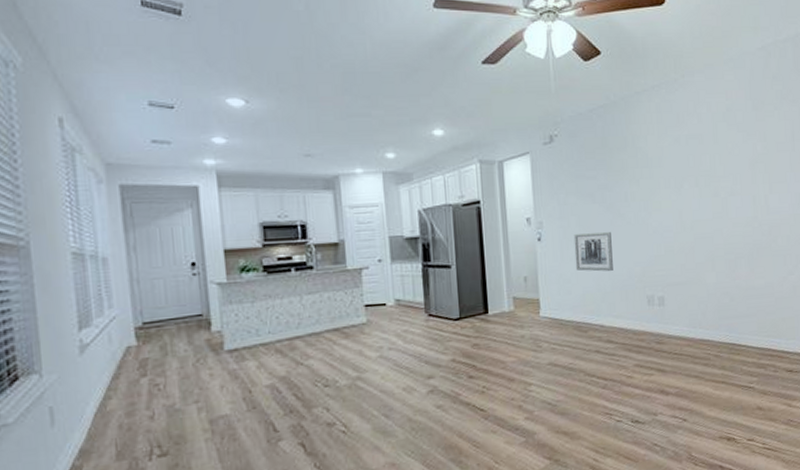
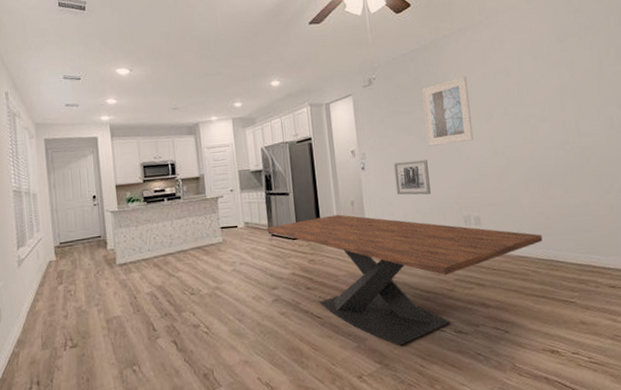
dining table: none [423,291,726,439] -> present [267,214,543,346]
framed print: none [609,139,662,217] -> present [421,75,474,146]

